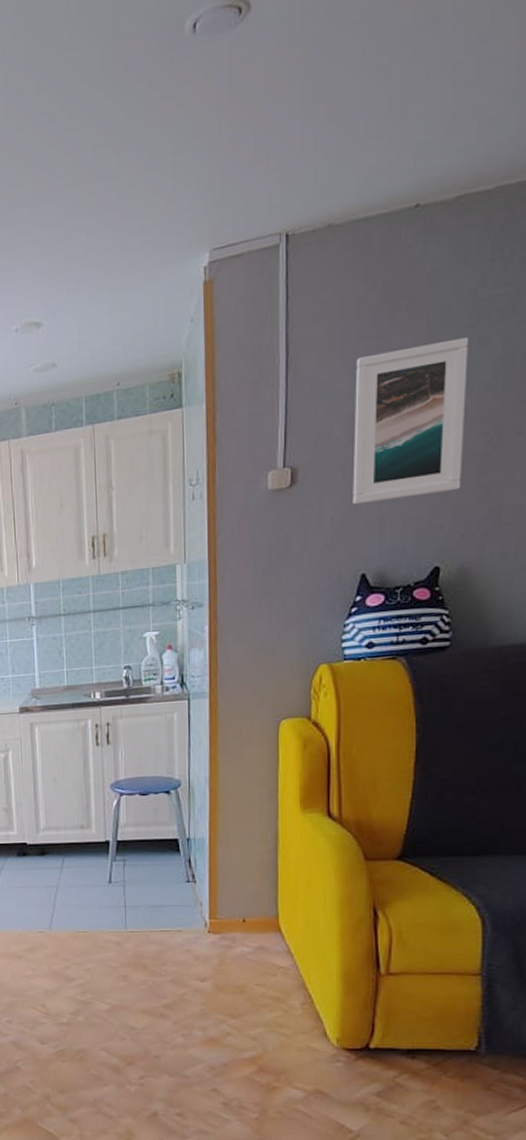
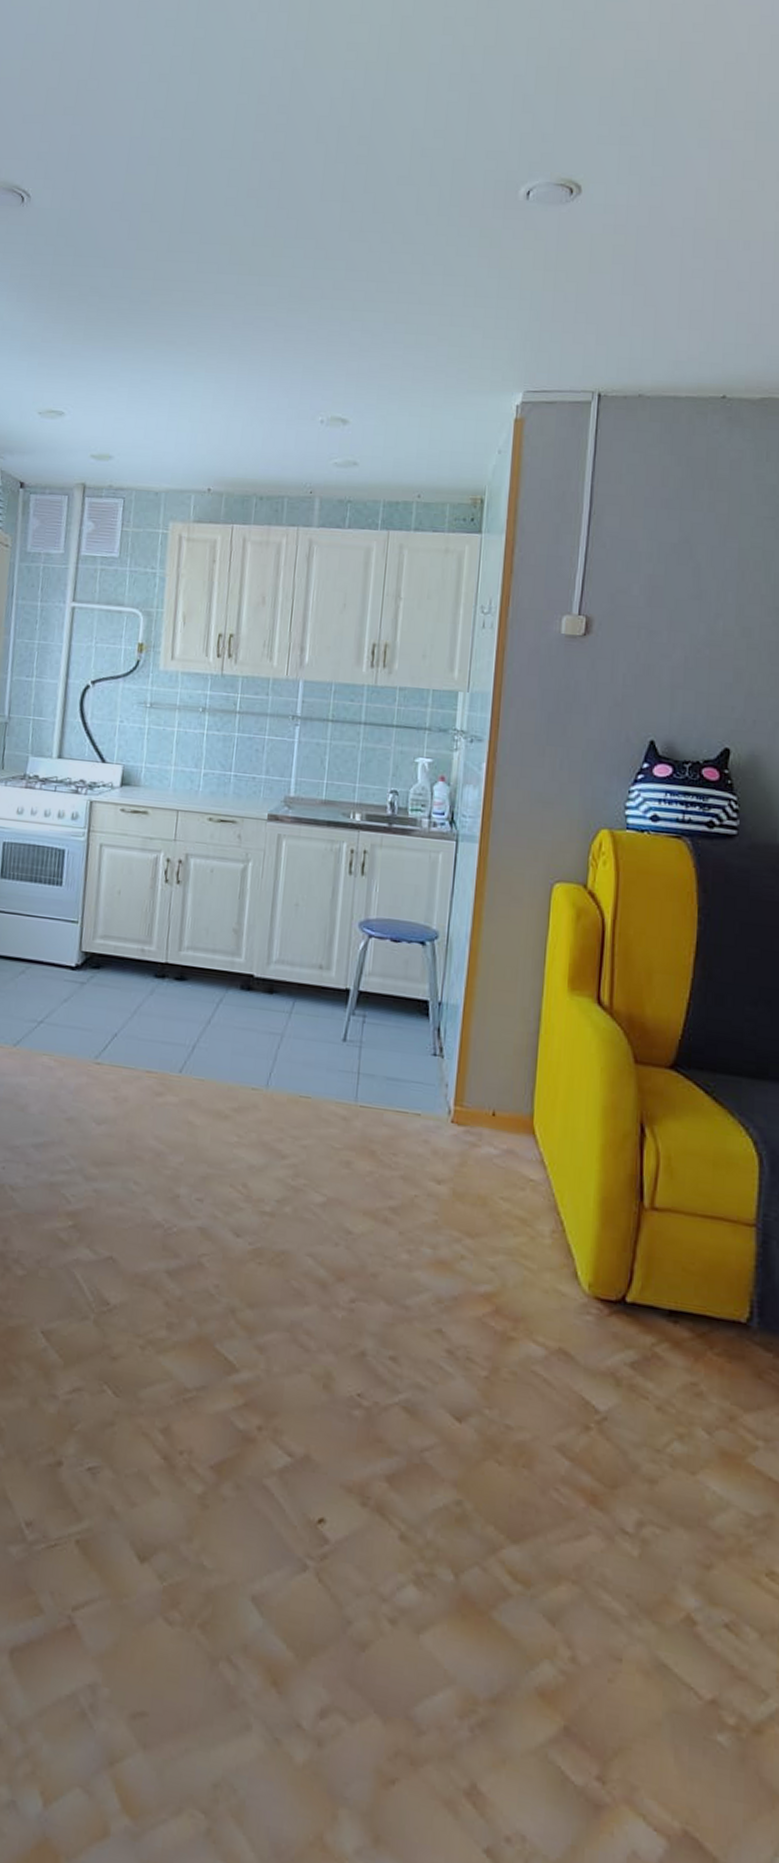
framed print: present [353,337,469,505] -> none [646,524,768,675]

